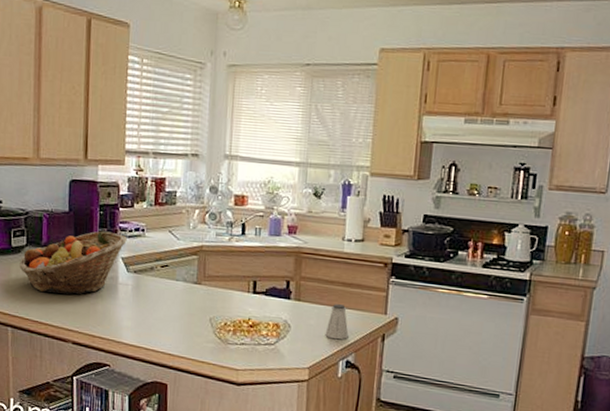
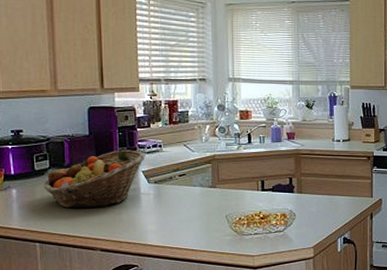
saltshaker: present [325,304,349,340] -> none [325,193,344,222]

